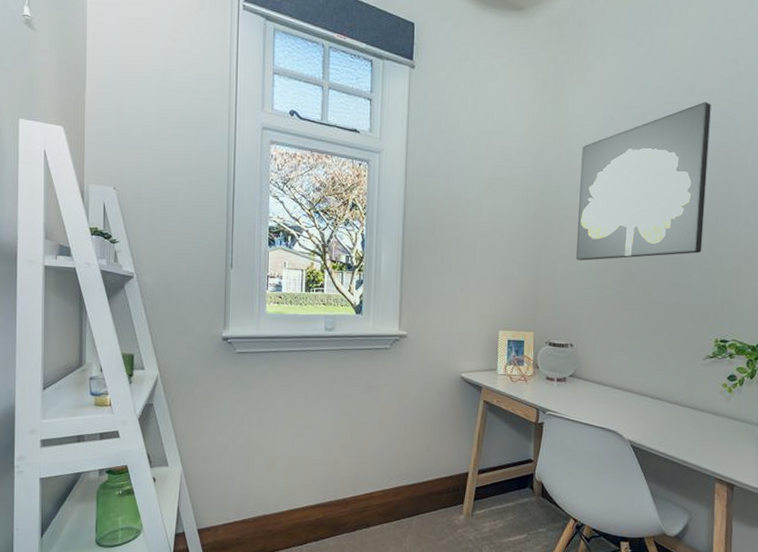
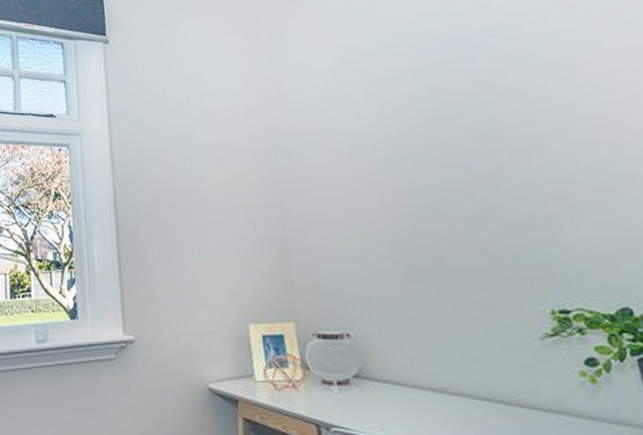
wall art: present [576,102,711,261] -> none [315,24,501,227]

